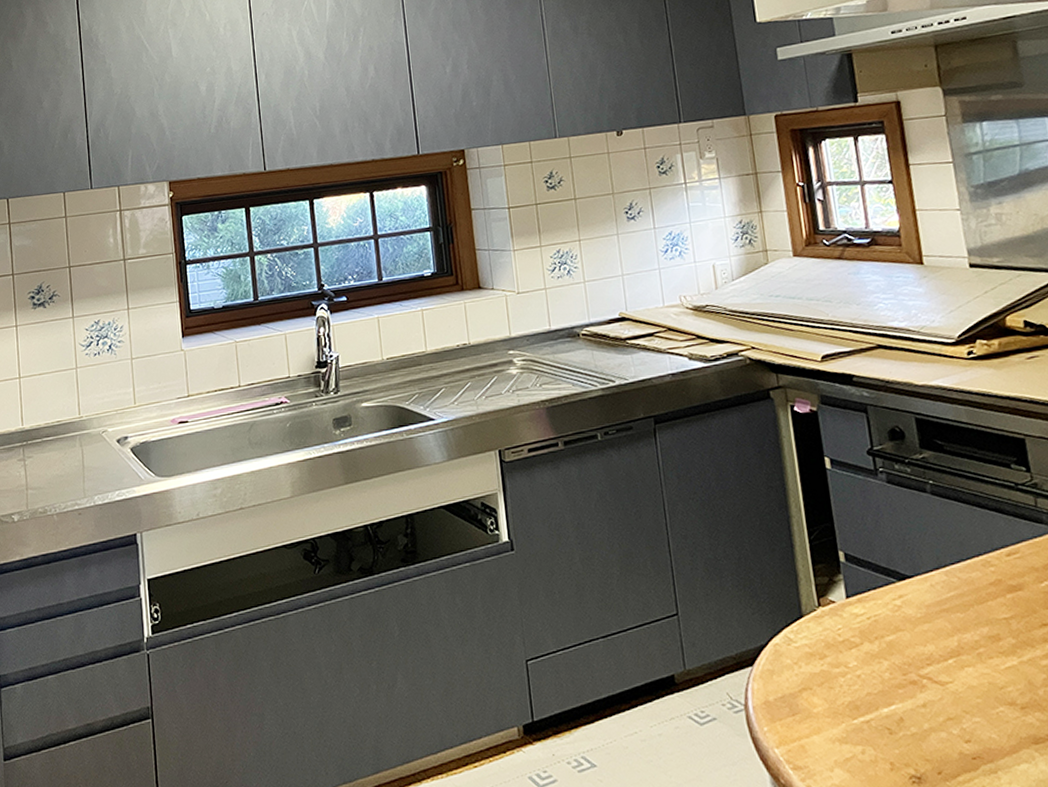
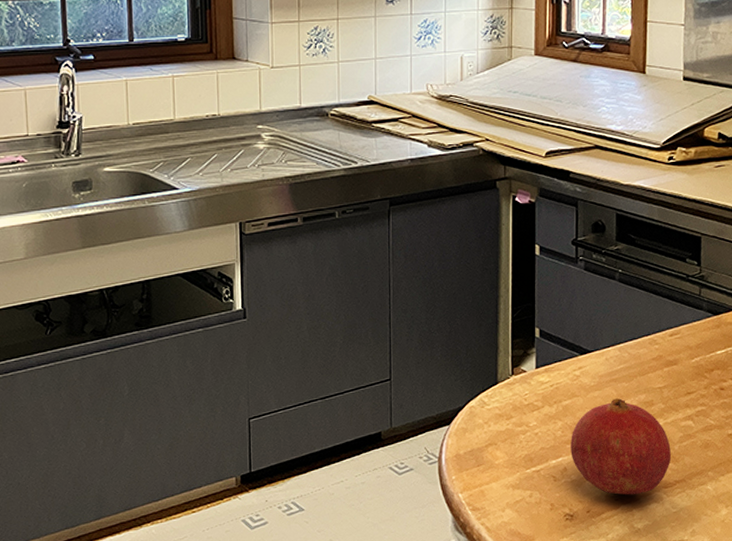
fruit: none [902,632,1037,753] -> present [571,398,672,495]

